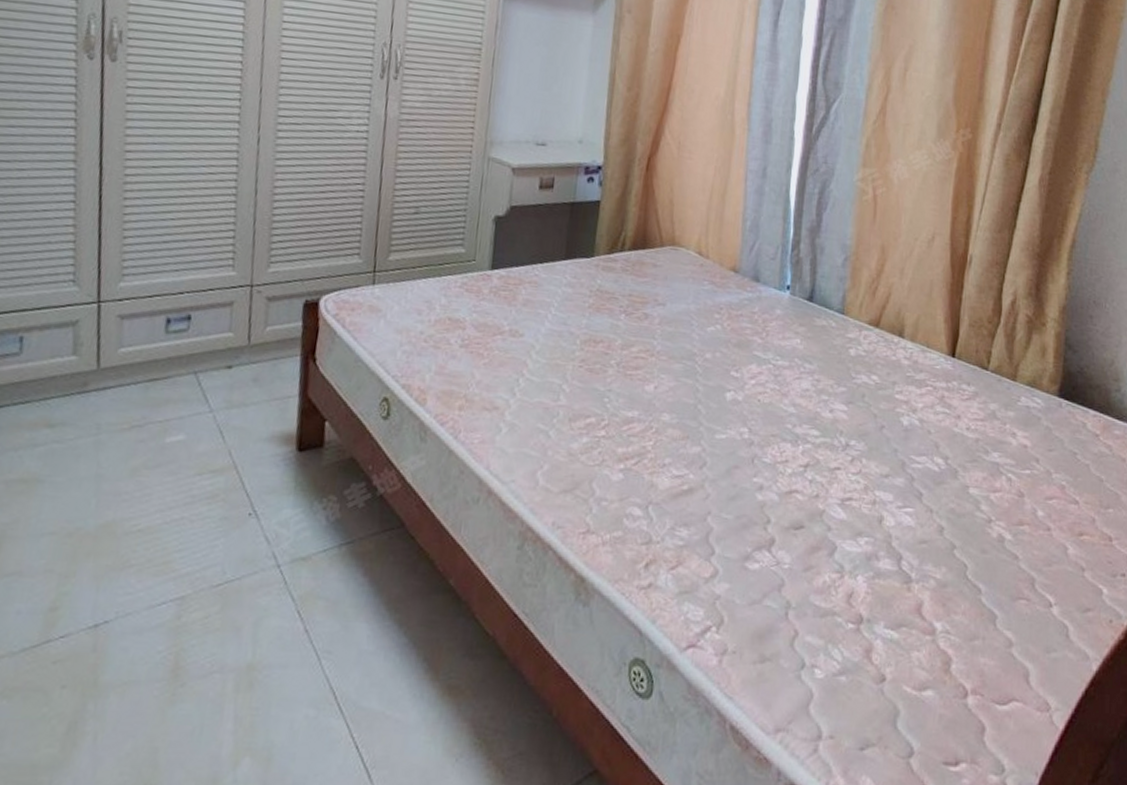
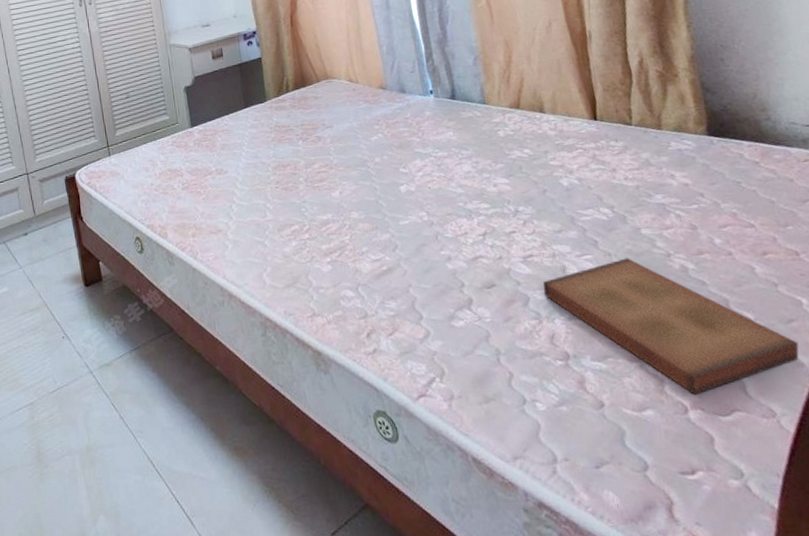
book: none [853,517,1088,678] -> present [543,258,799,395]

